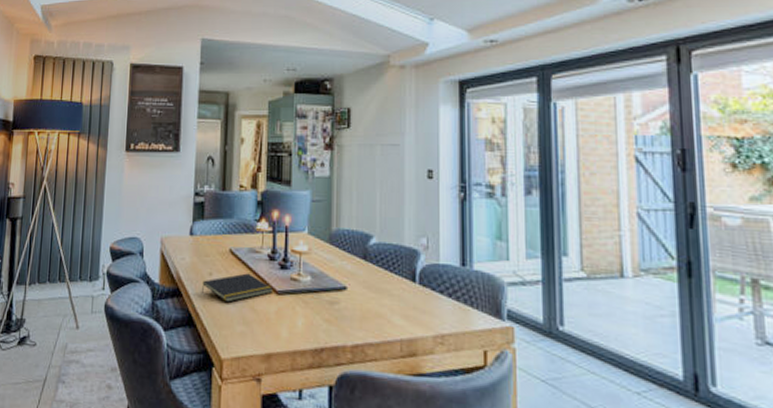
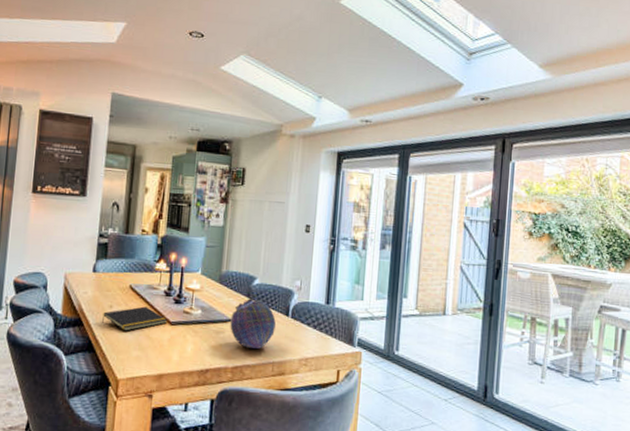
decorative ball: none [346,260,400,323] -> present [230,297,276,349]

